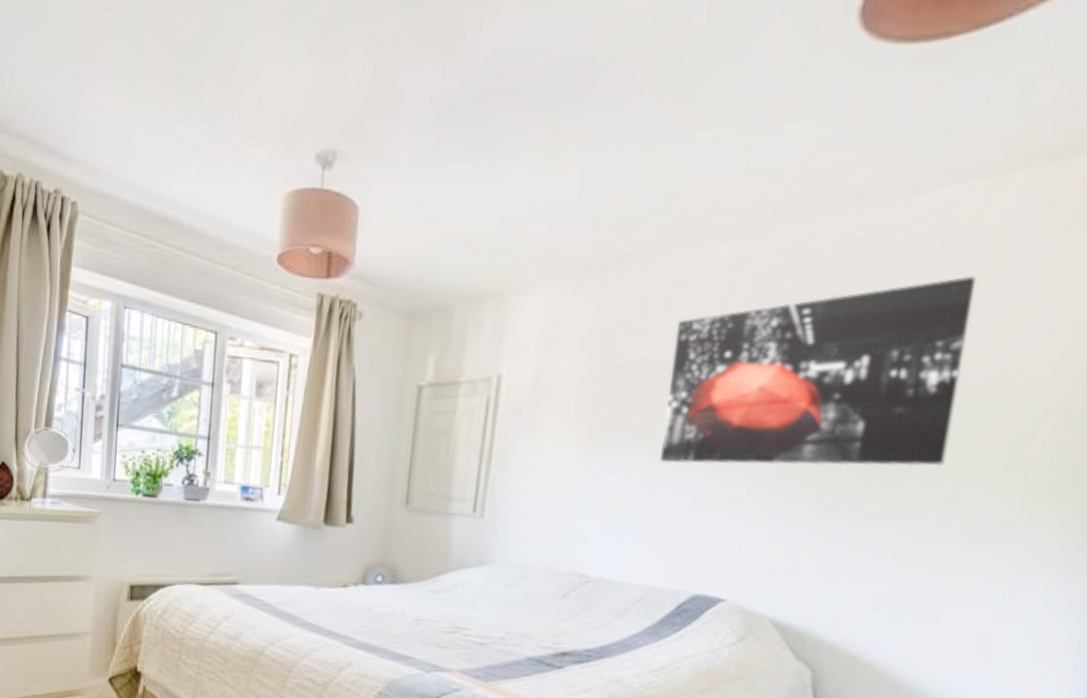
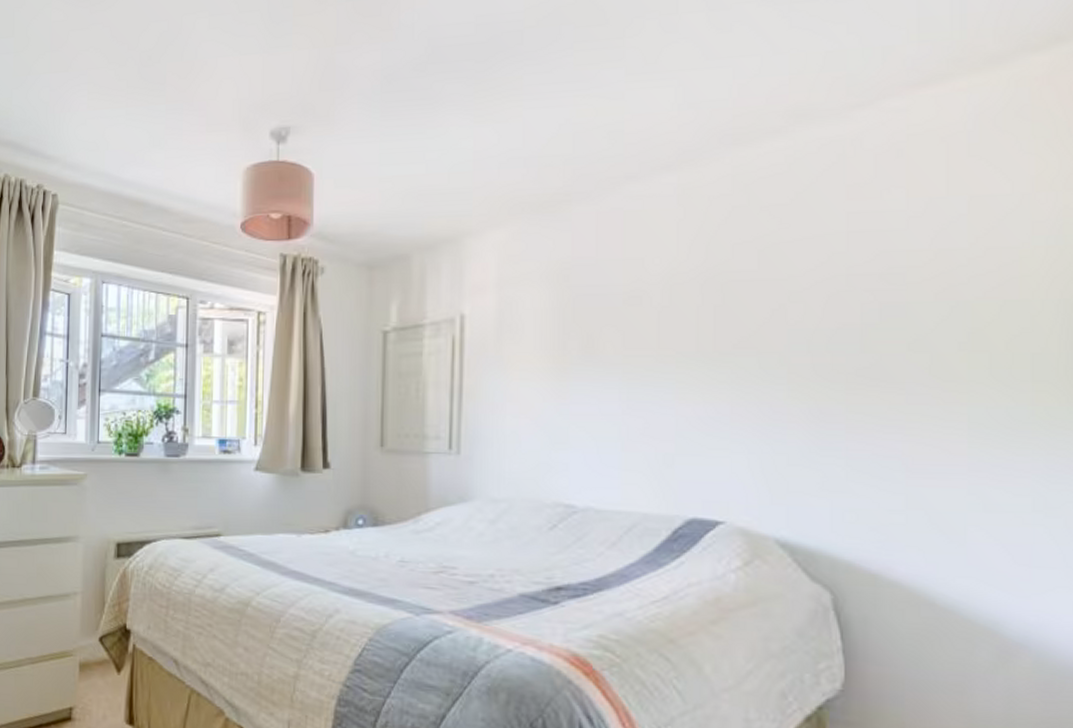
wall art: present [660,276,977,466] -> none [634,179,940,387]

